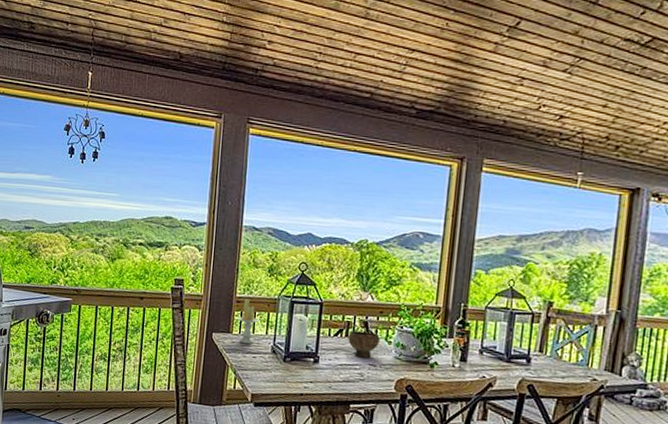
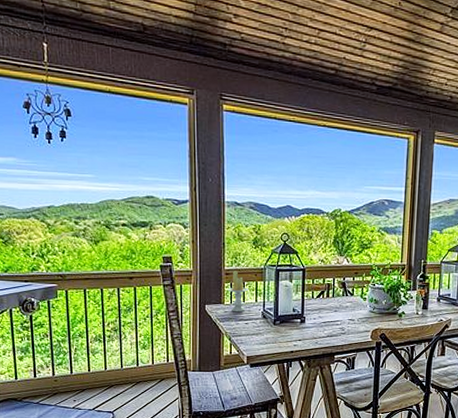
bowl: present [348,330,380,359] -> none [329,291,356,315]

